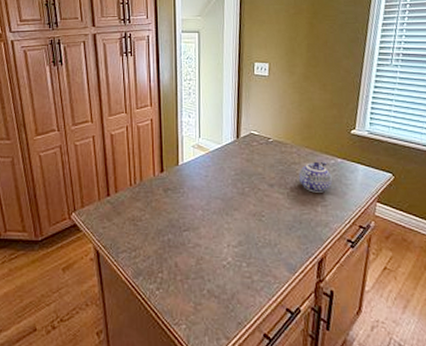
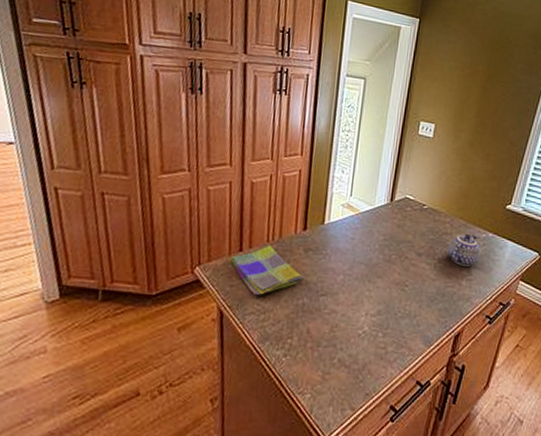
dish towel: none [100,189,166,235] -> present [230,245,304,296]

